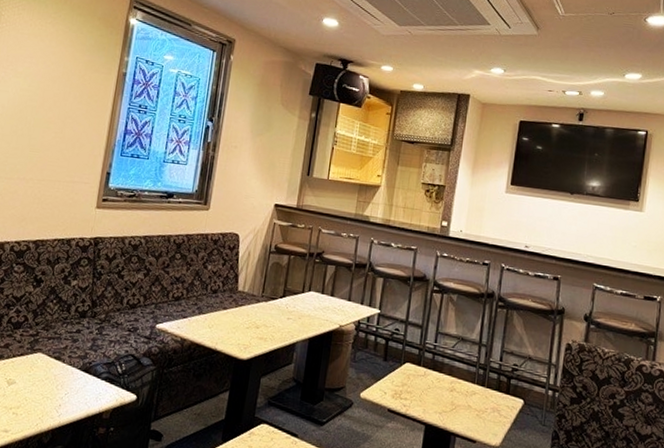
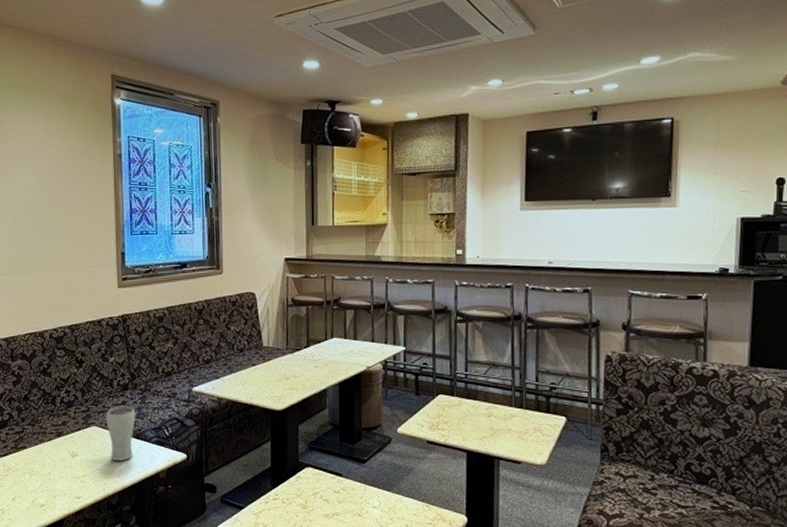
drinking glass: none [52,334,90,395] -> present [106,406,136,461]

